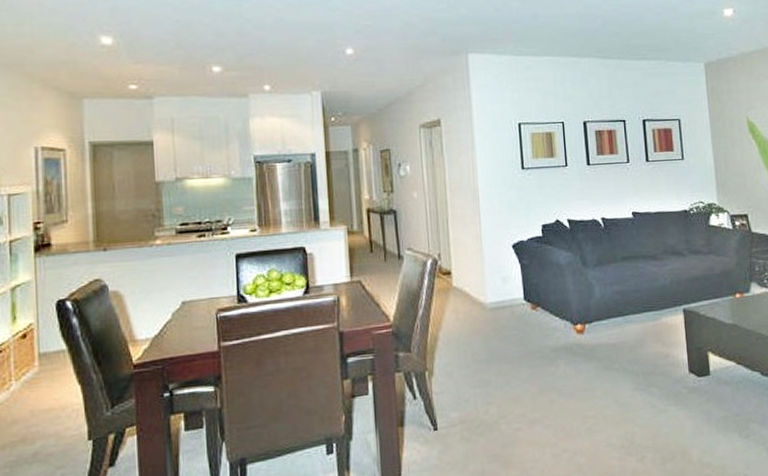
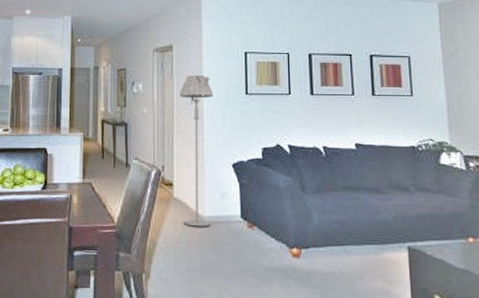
floor lamp: none [452,151,494,316] -> present [180,75,214,227]

